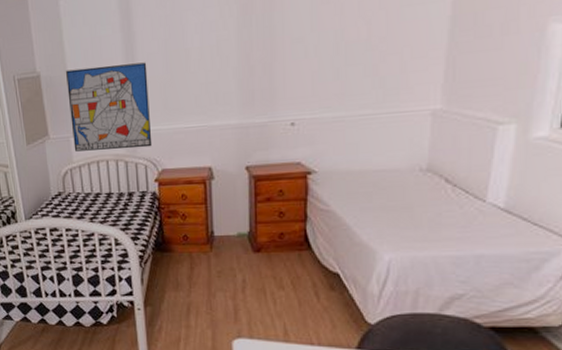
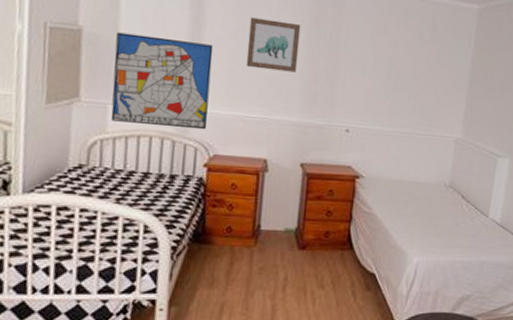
wall art: none [177,18,231,77] -> present [246,17,301,73]

